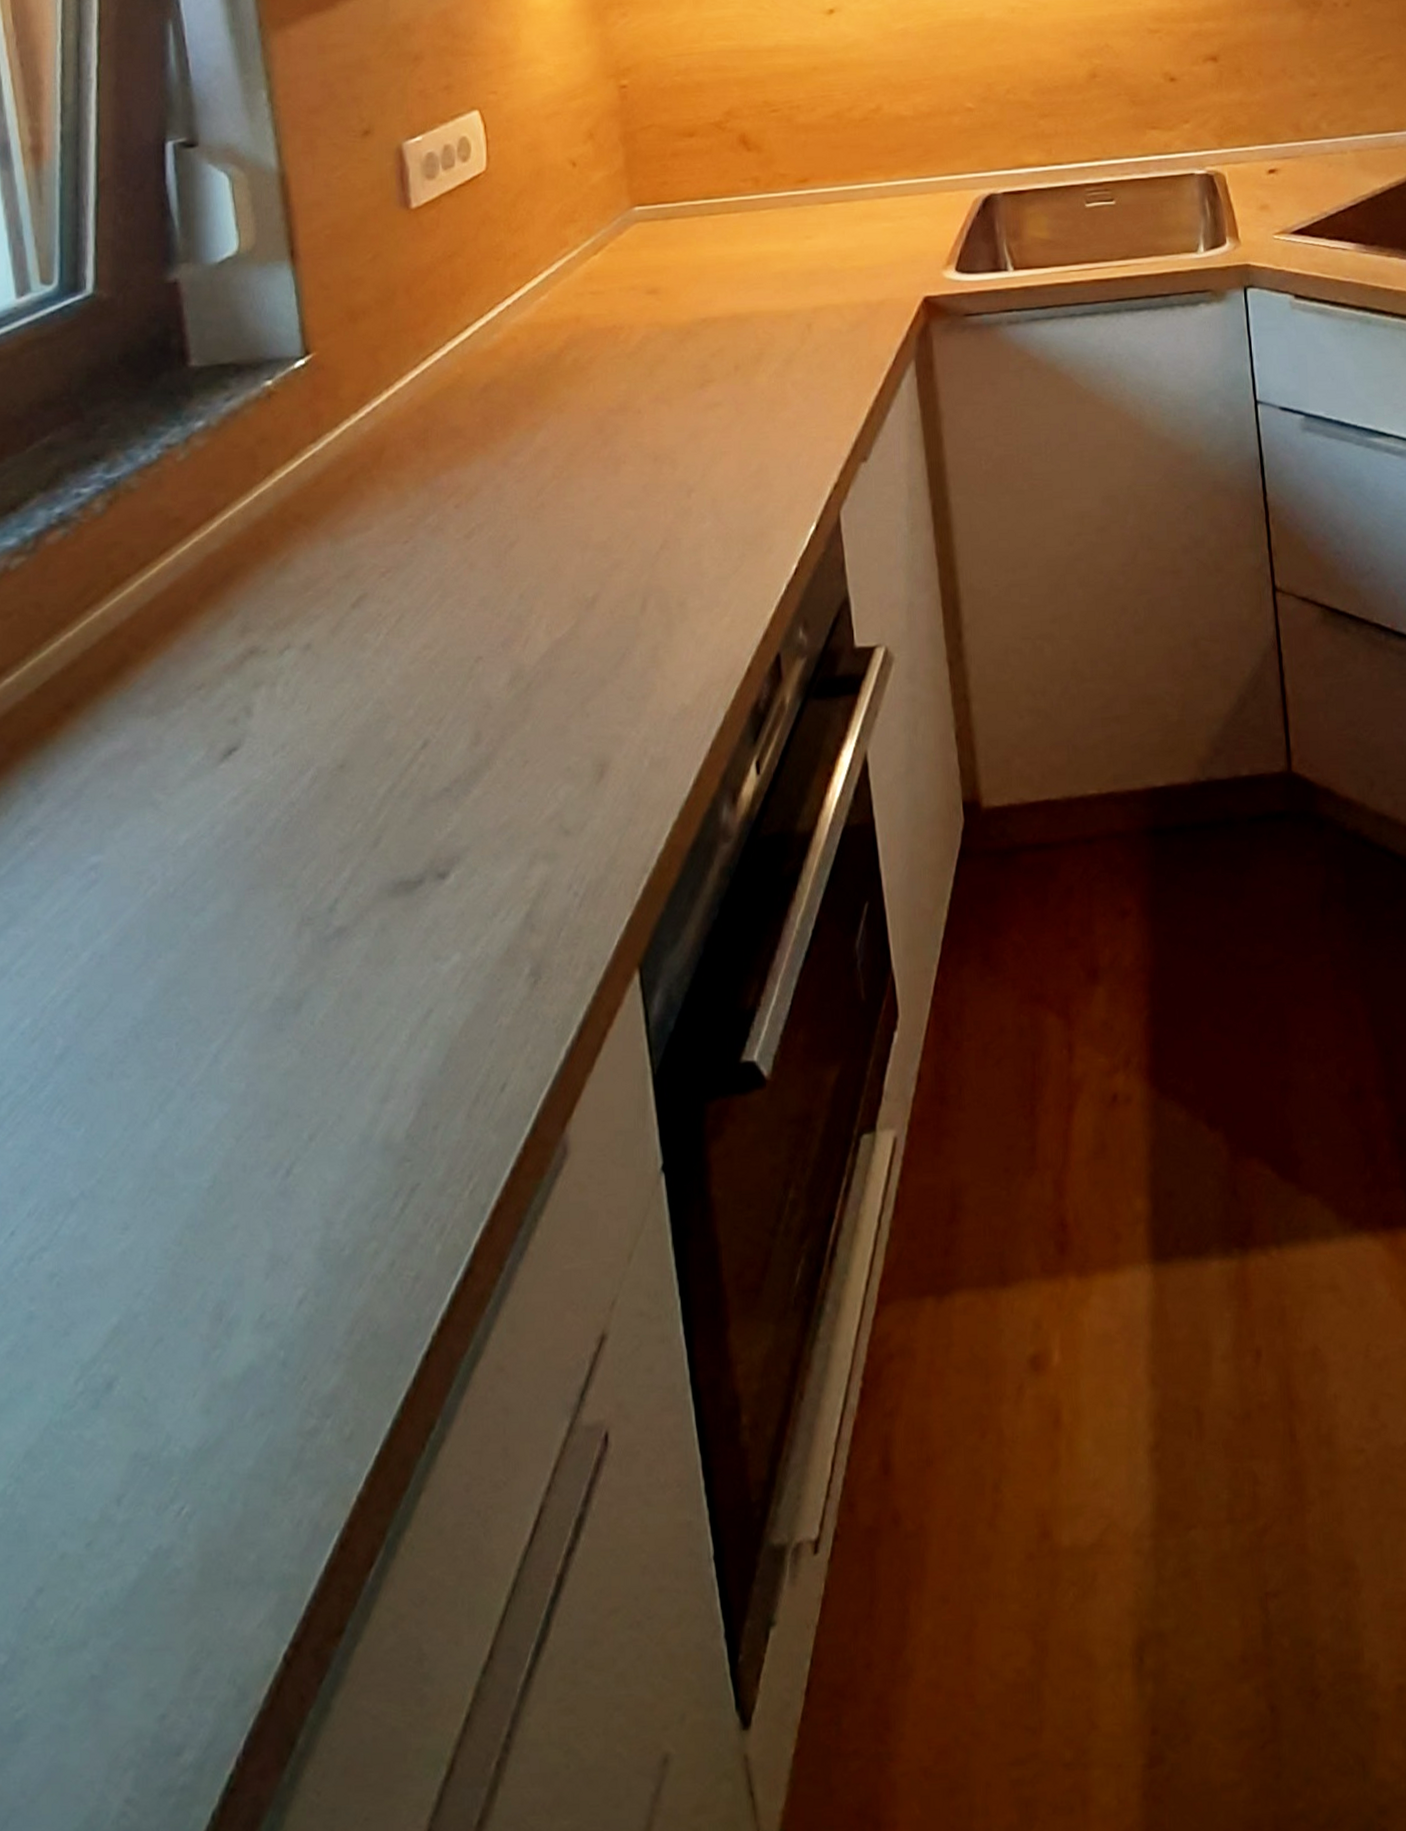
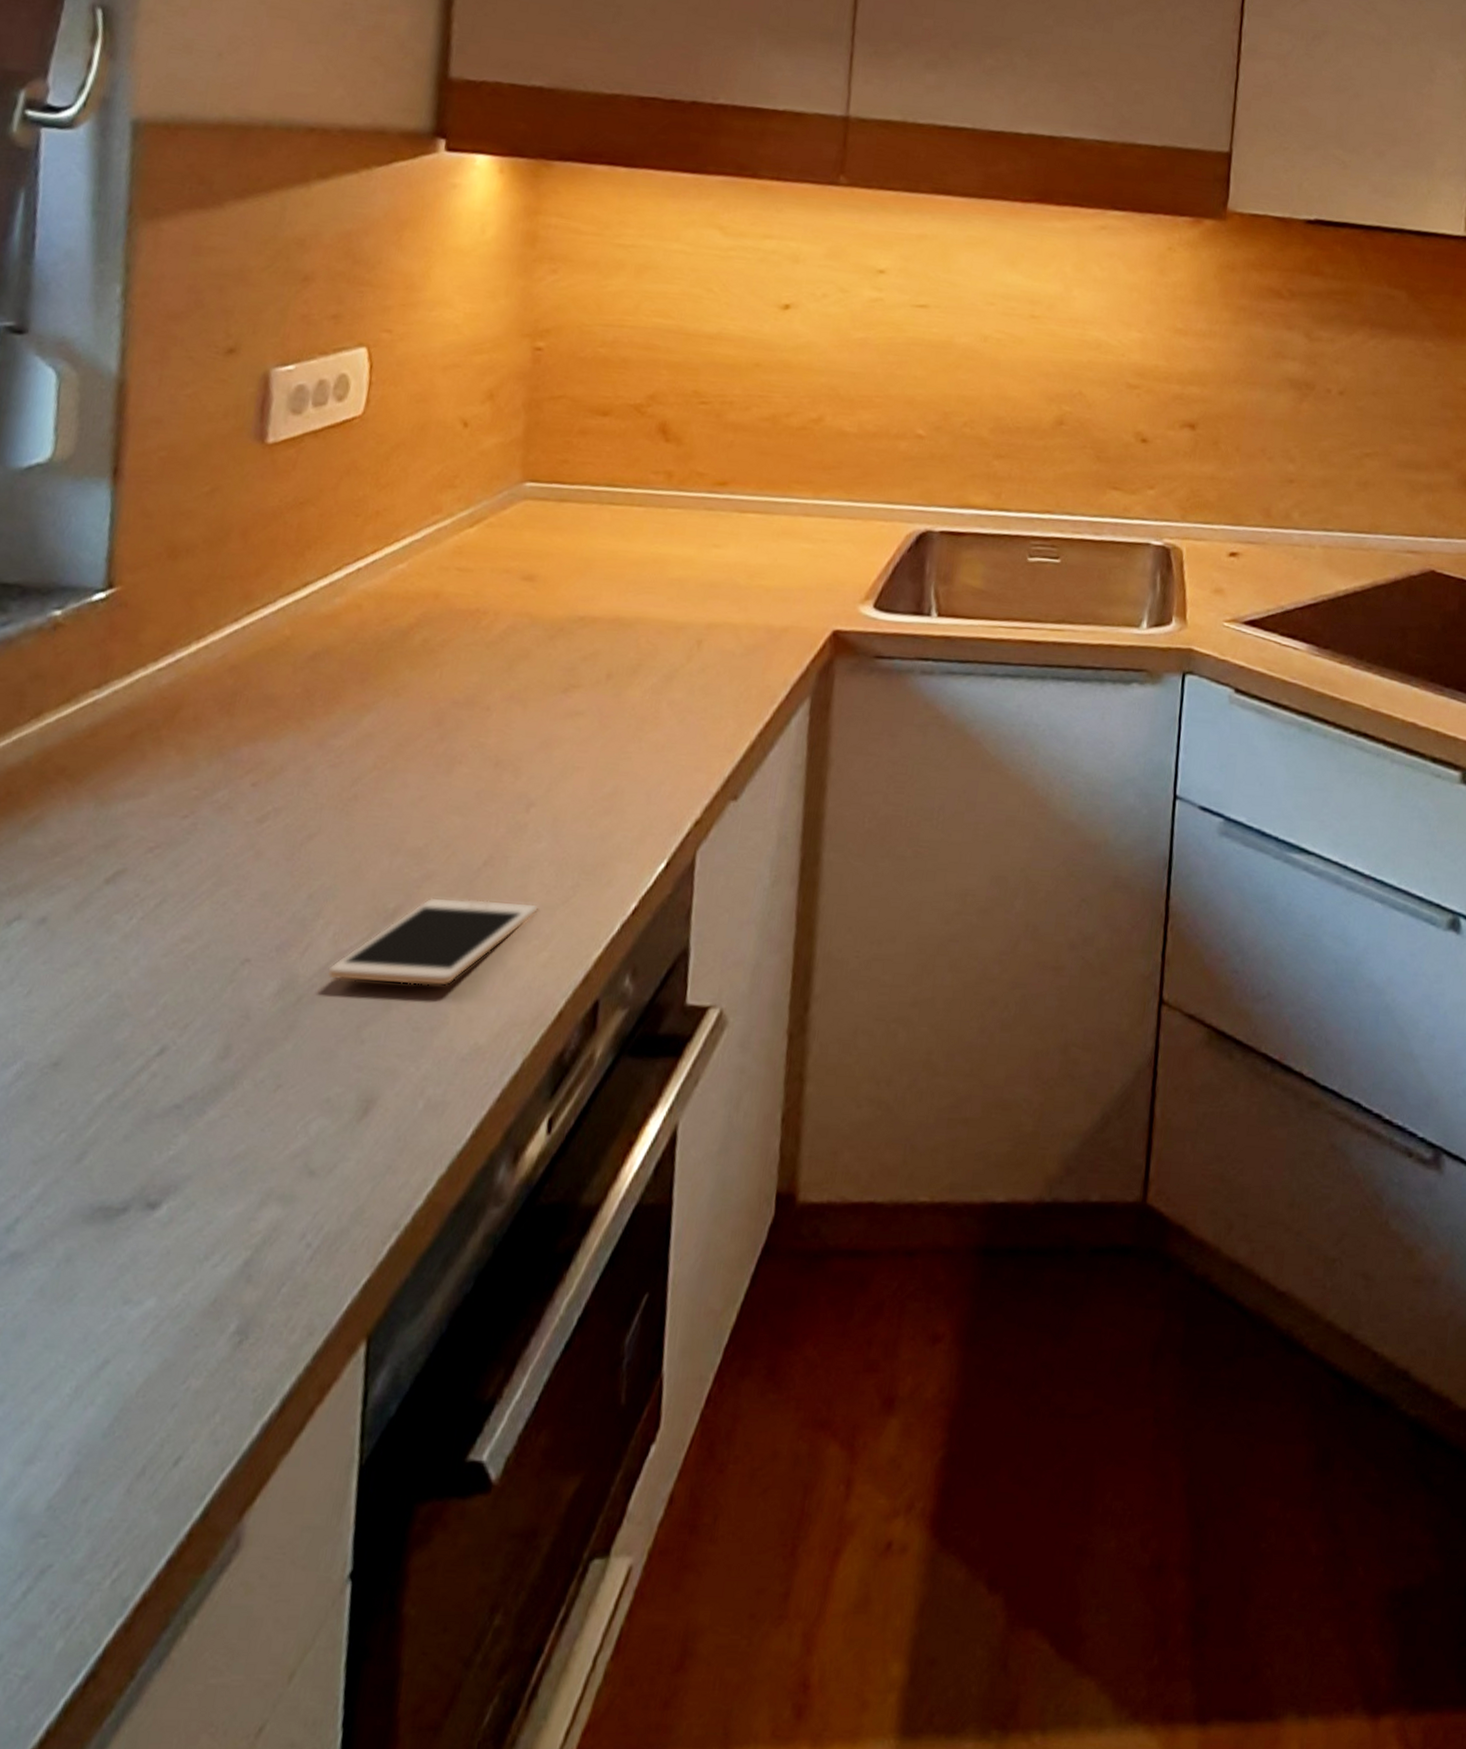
cell phone: none [548,576,714,665] -> present [327,897,538,987]

